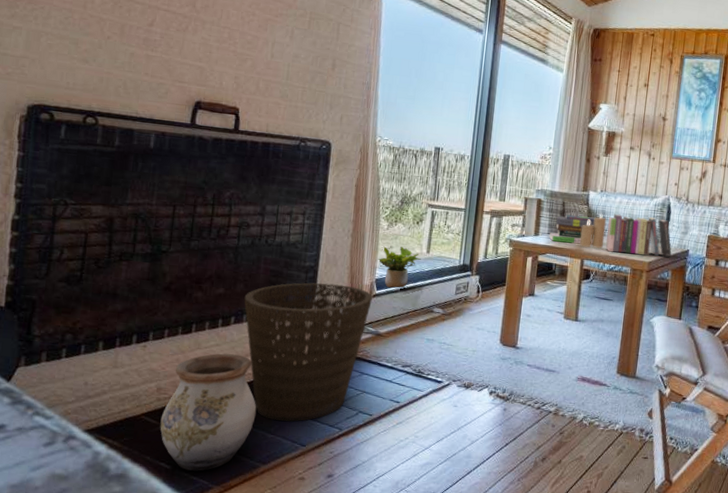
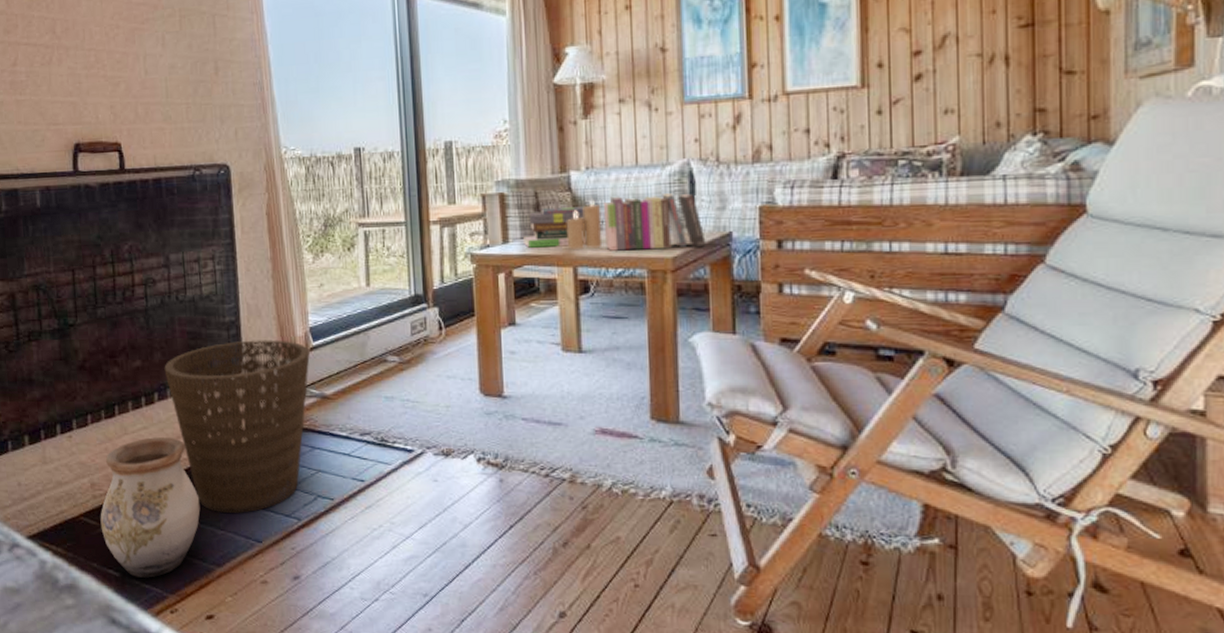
potted plant: present [377,246,421,289] -> none [308,281,361,338]

